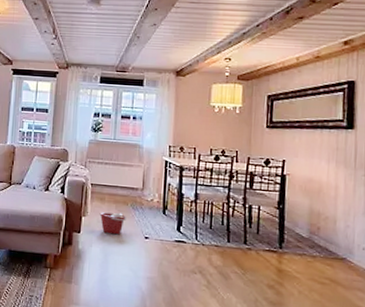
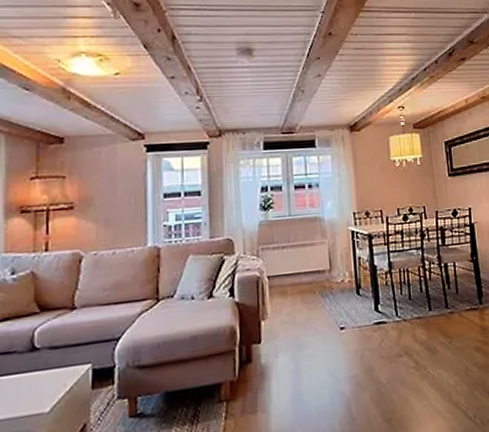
bucket: present [99,212,126,235] -> none [282,304,316,335]

